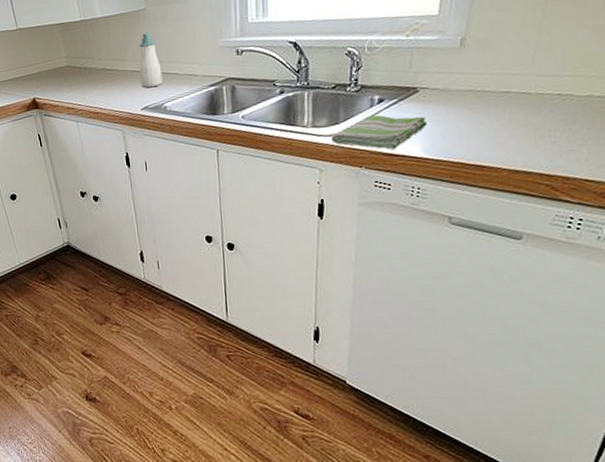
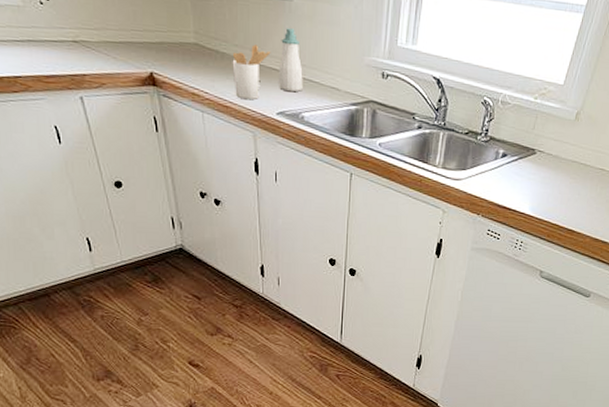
utensil holder: none [98,54,131,104] -> present [232,44,271,100]
dish towel: present [331,115,427,150] -> none [457,167,538,203]

